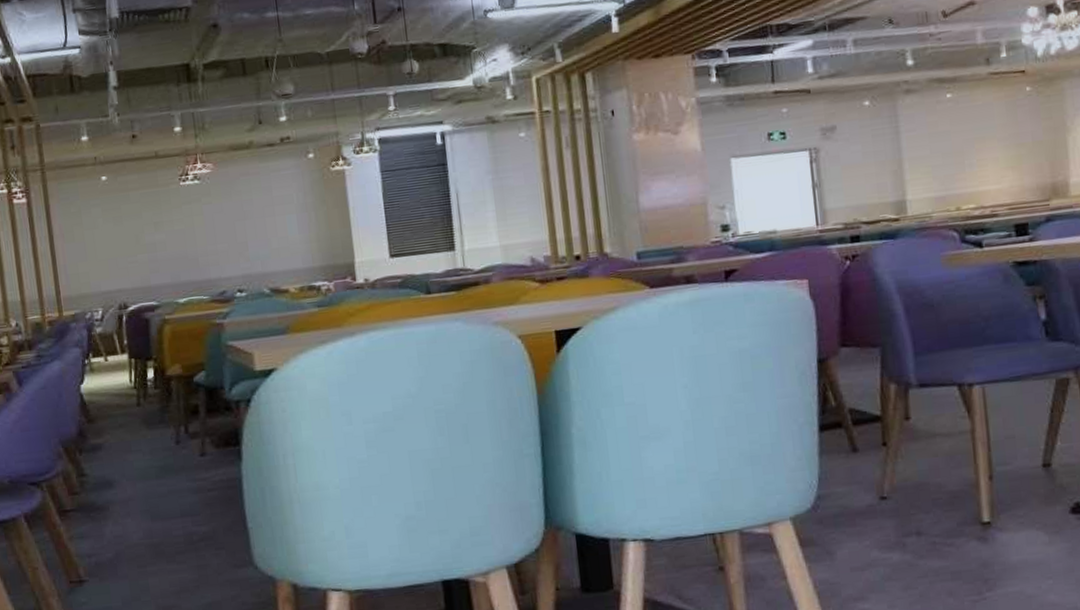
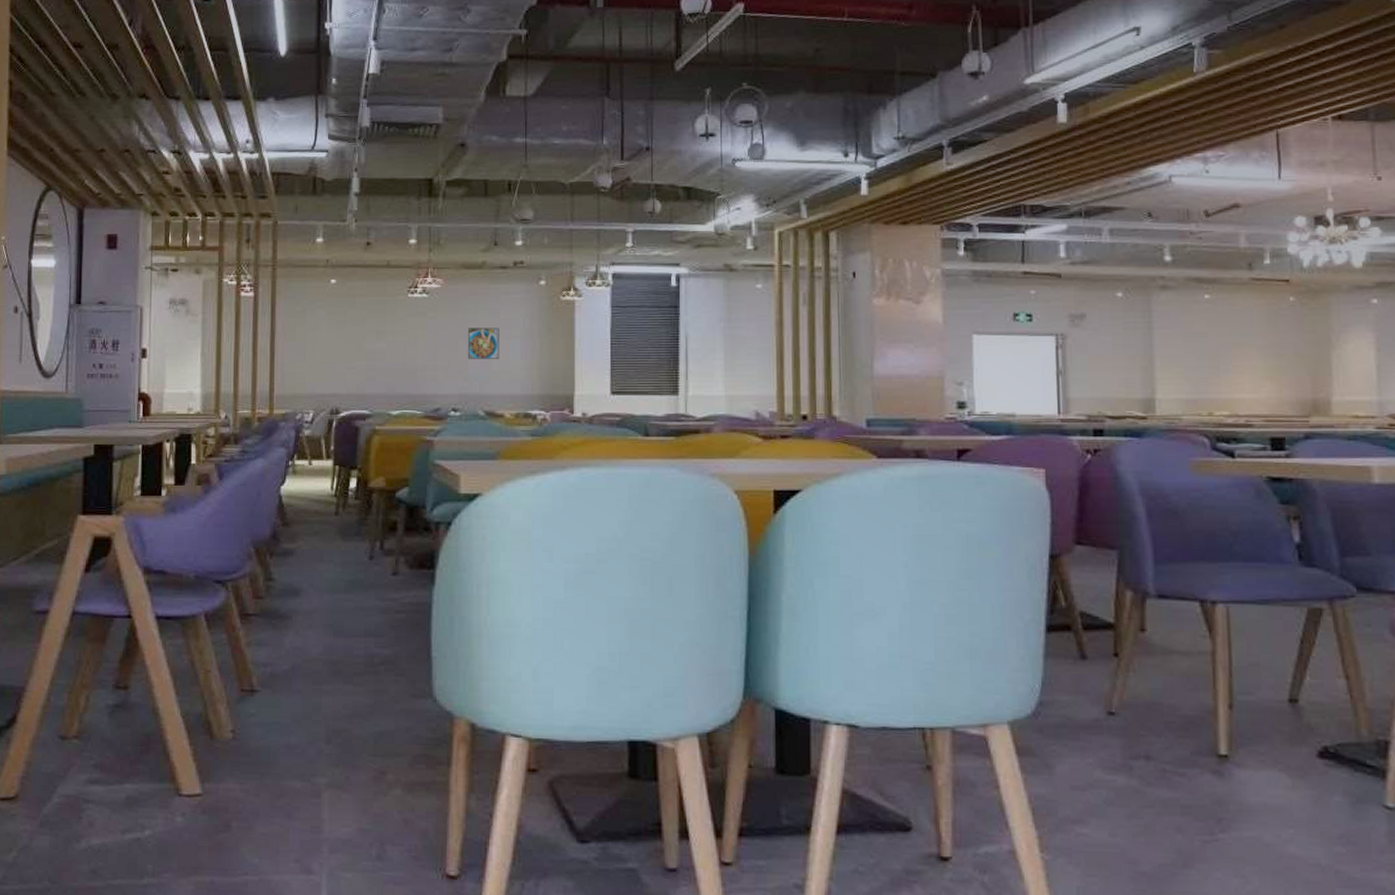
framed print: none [243,205,278,240] -> present [467,327,500,359]

